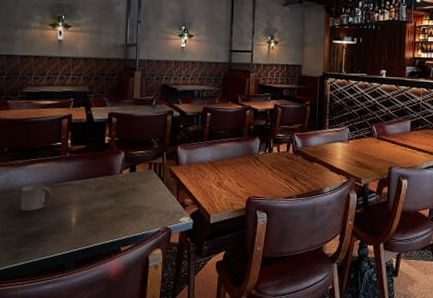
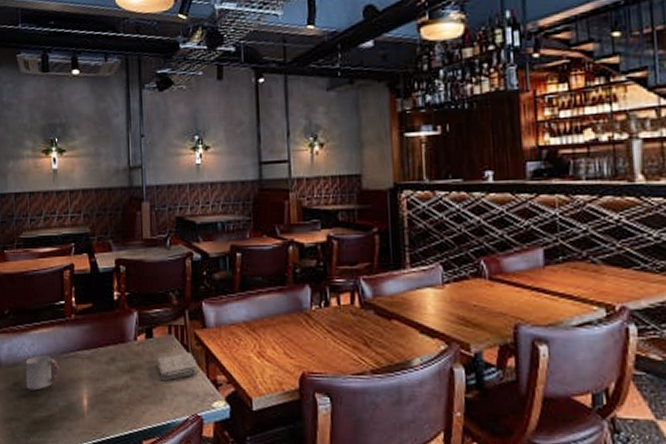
washcloth: none [137,182,170,204] -> present [156,351,197,381]

